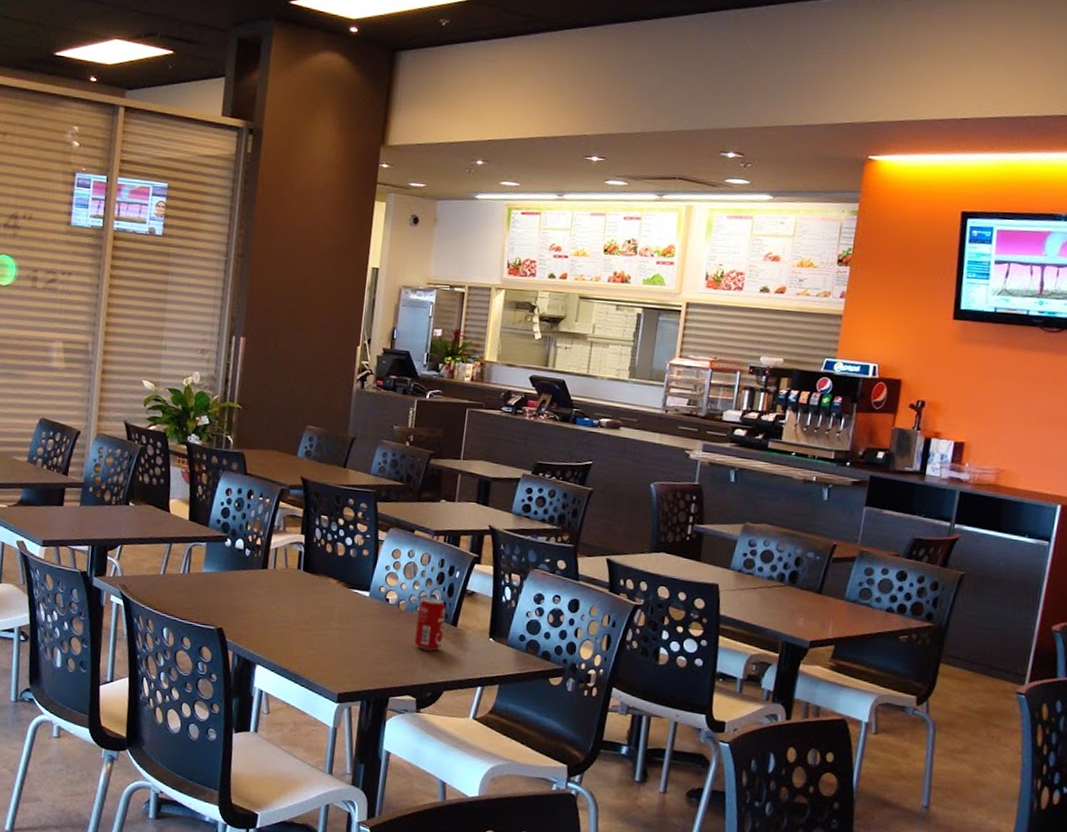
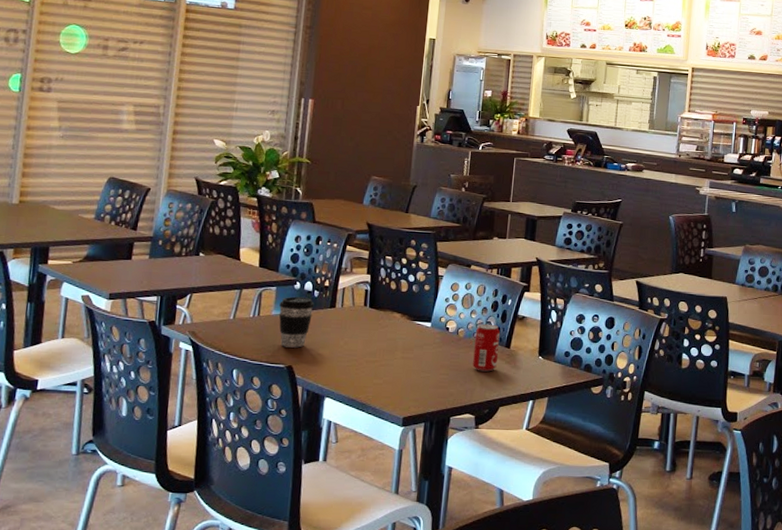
coffee cup: none [209,554,246,610] -> present [278,296,315,348]

